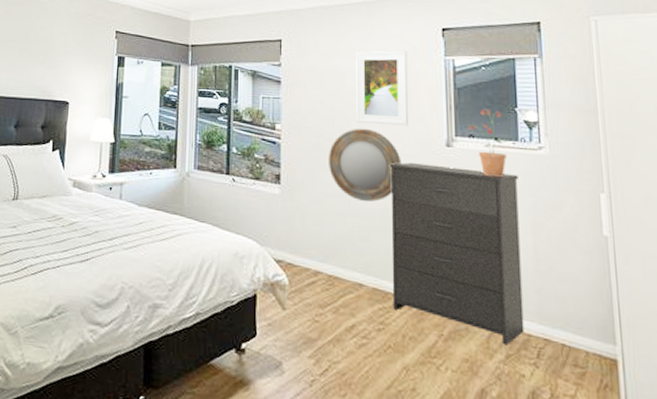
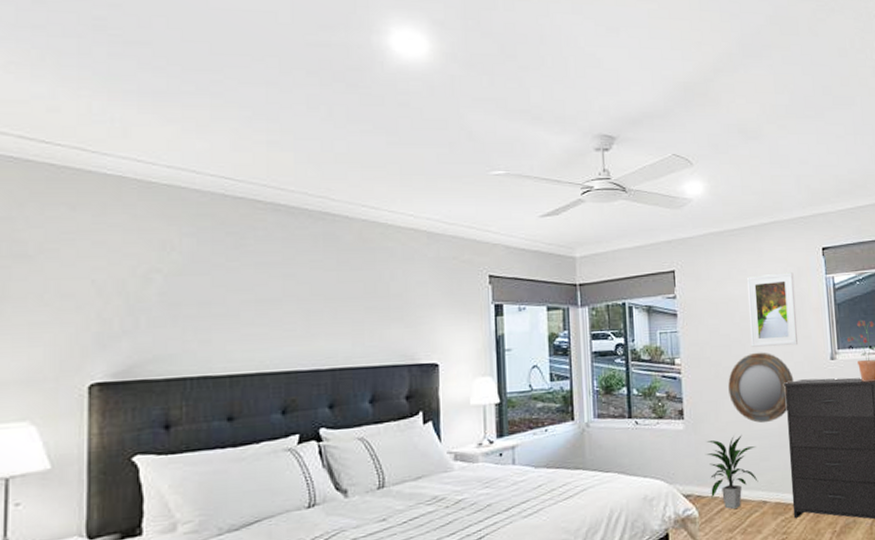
indoor plant: none [301,209,355,286] -> present [706,435,758,510]

